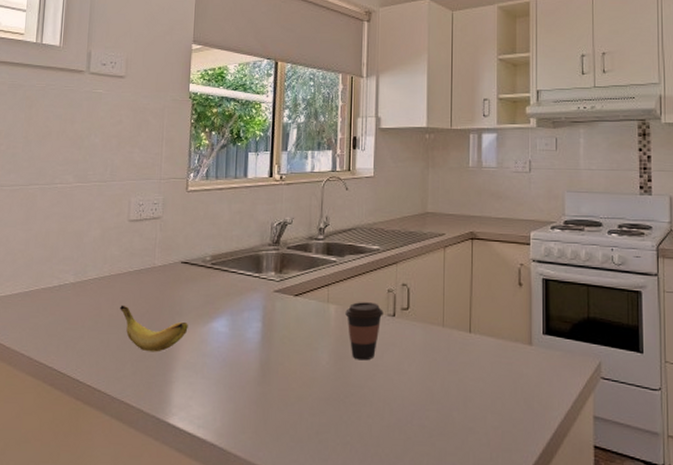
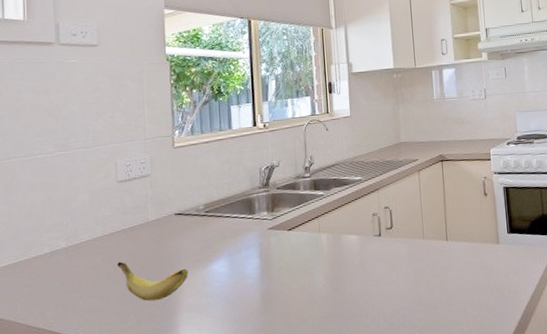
coffee cup: present [345,302,383,361] -> none [336,226,370,279]

